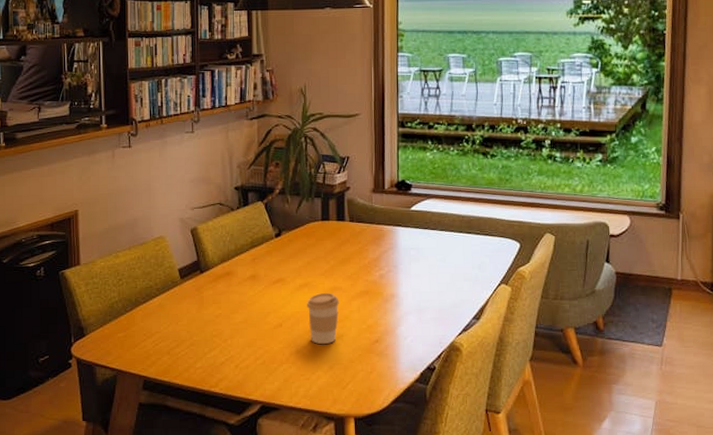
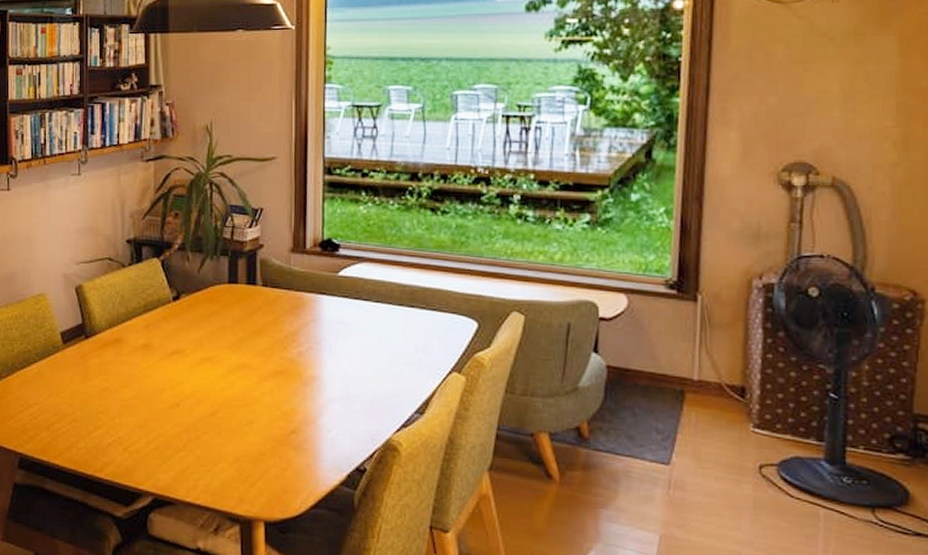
coffee cup: present [307,293,339,345] -> none [209,370,248,432]

